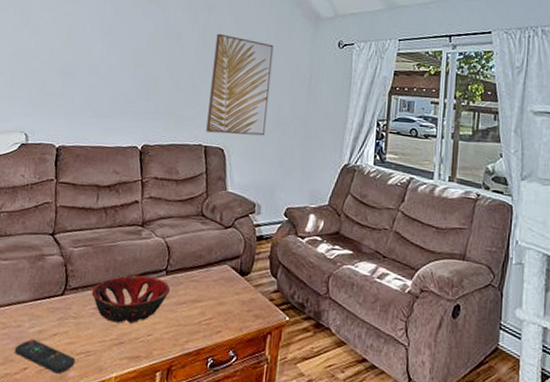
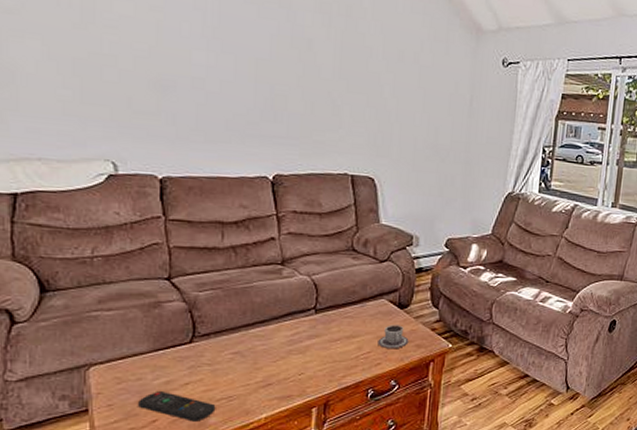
decorative bowl: present [91,275,170,324] -> none [227,316,321,366]
wall art: present [206,33,274,136] -> none [352,43,429,164]
cup: none [219,291,248,317] -> present [378,325,409,348]

